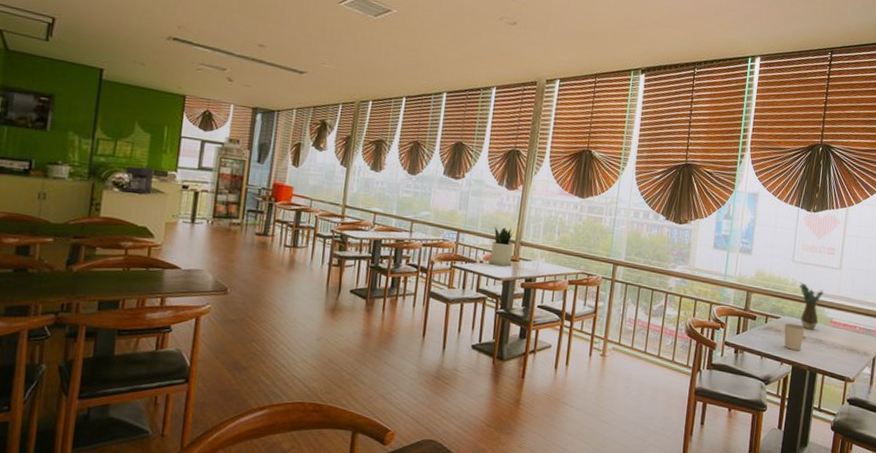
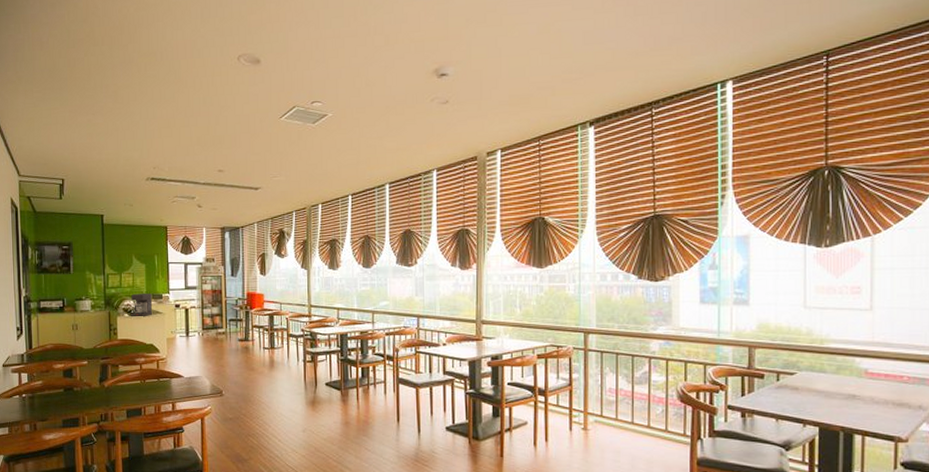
planter: present [487,227,514,267] -> none [450,308,477,347]
cup: present [784,323,807,351] -> none [802,379,835,410]
vase: present [799,282,824,330] -> none [817,330,851,385]

